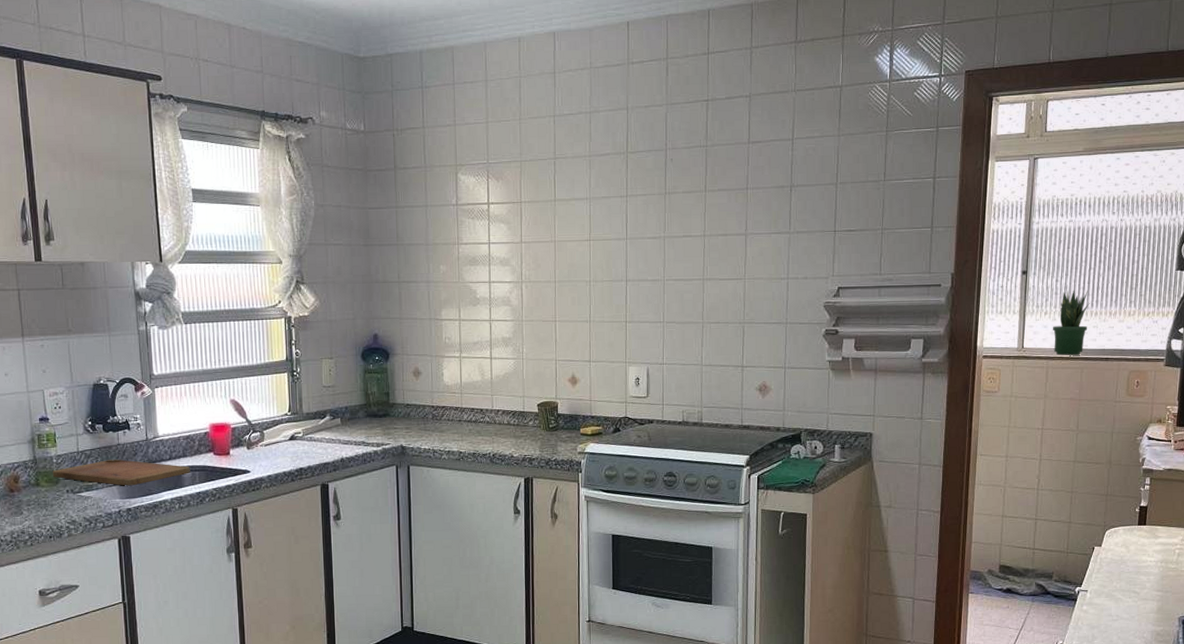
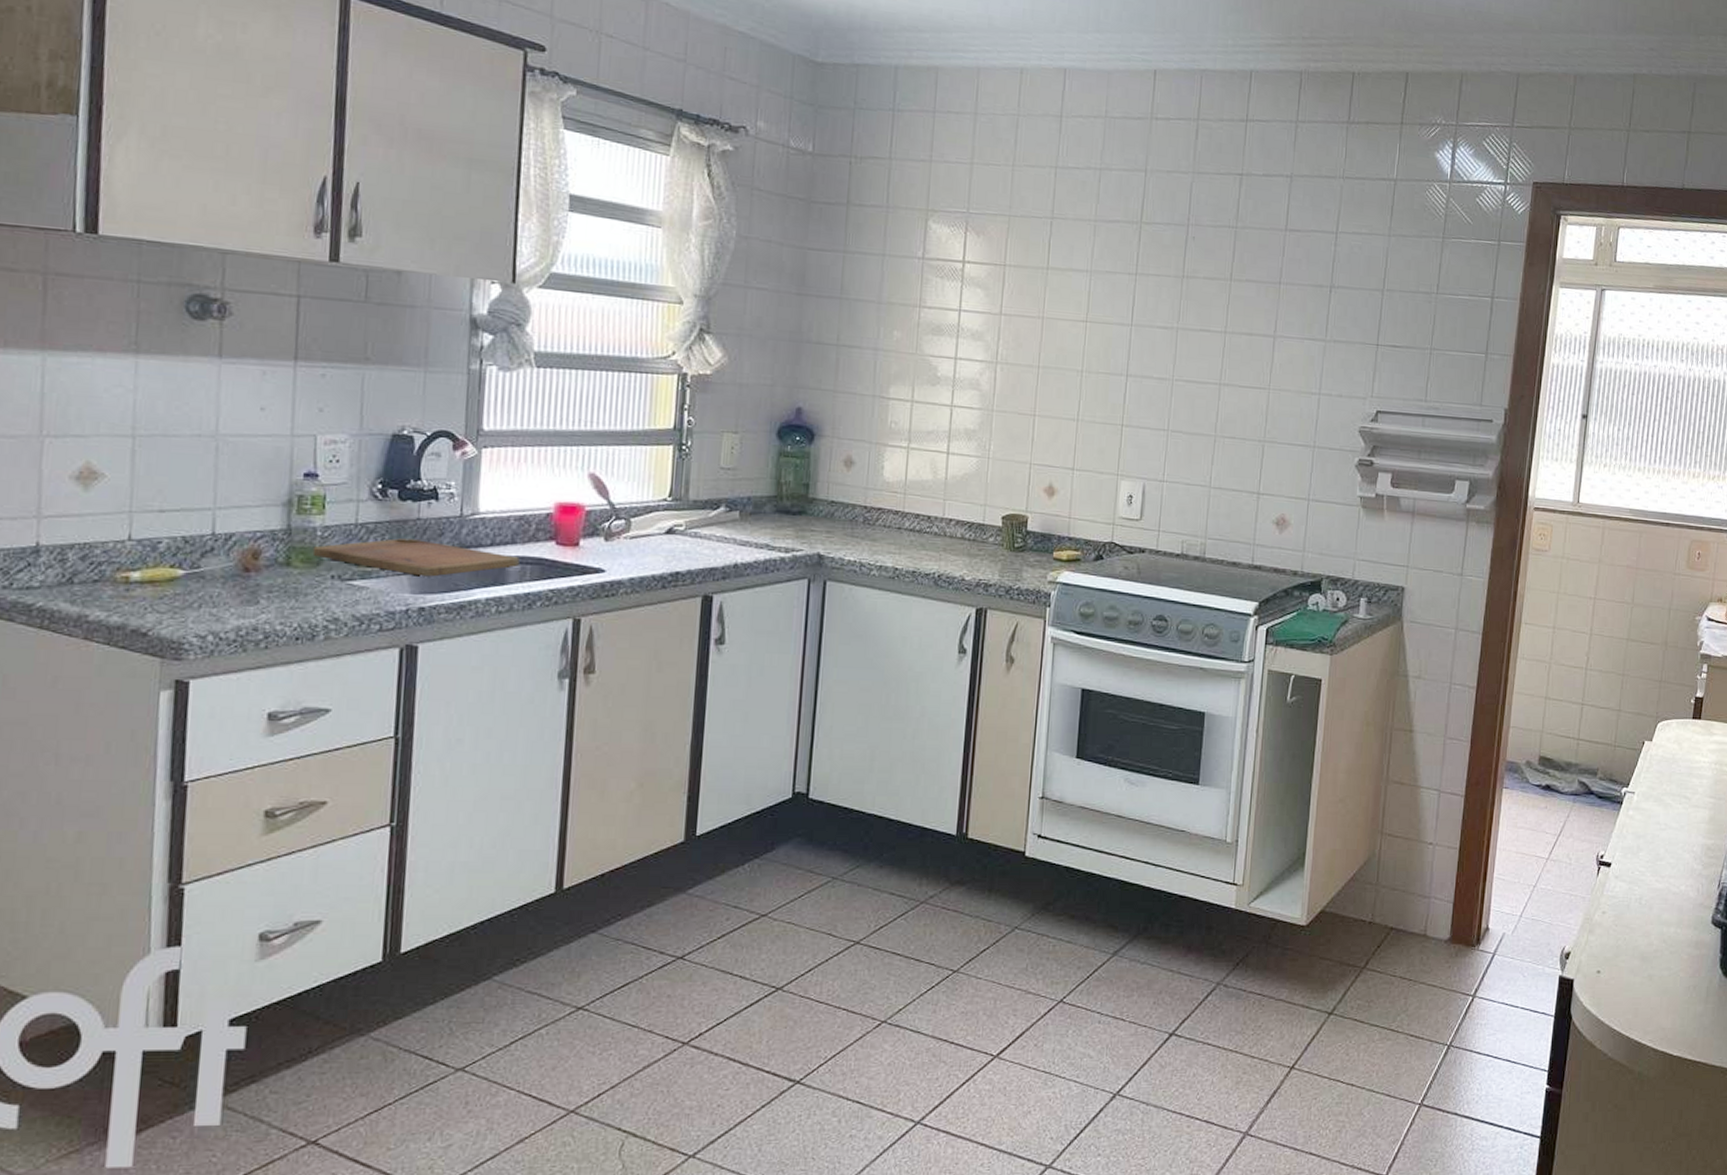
planter: present [1052,290,1090,356] -> none [1611,442,1653,517]

